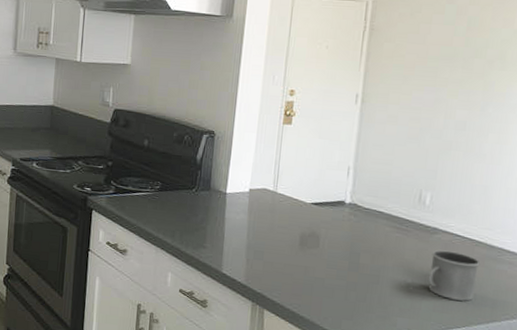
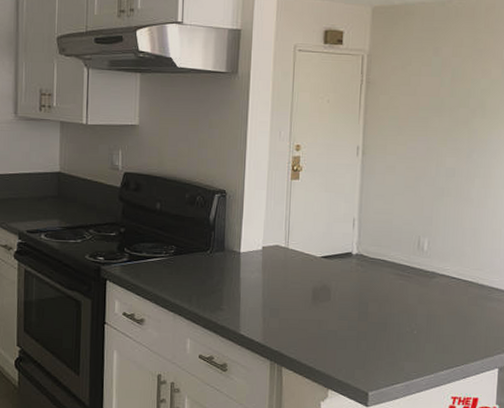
mug: present [427,249,480,301] -> none [429,293,474,340]

